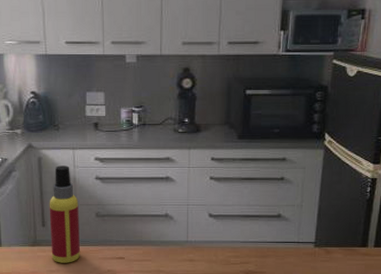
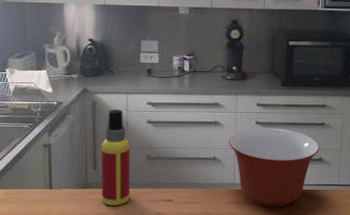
mixing bowl: none [181,183,278,265] -> present [229,128,319,207]

